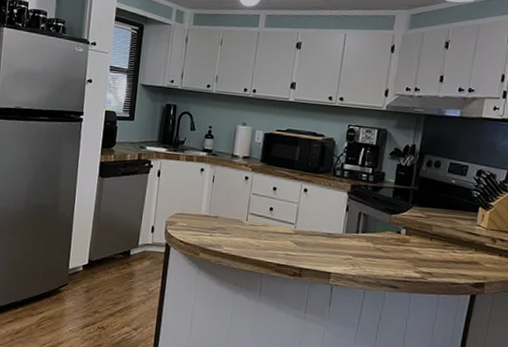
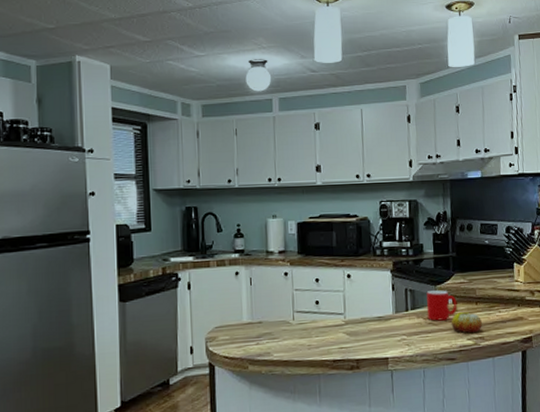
cup: none [377,218,411,250] -> present [426,290,458,321]
fruit: none [400,244,434,268] -> present [451,311,483,333]

